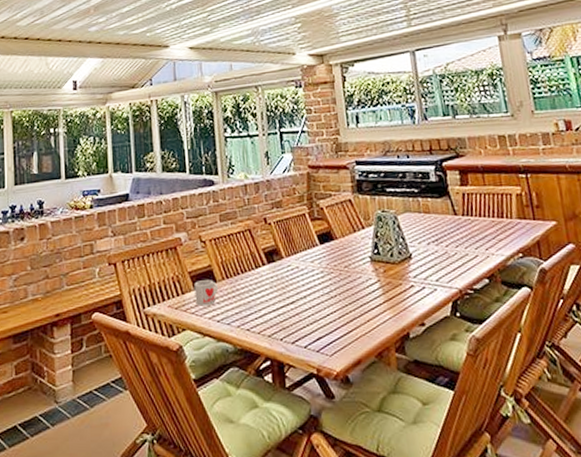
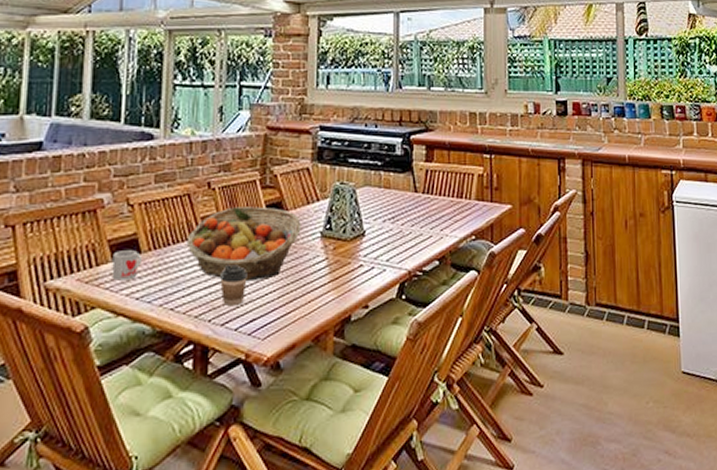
fruit basket: none [253,236,352,303] -> present [186,206,301,280]
coffee cup: none [285,289,309,326] -> present [220,265,247,306]

